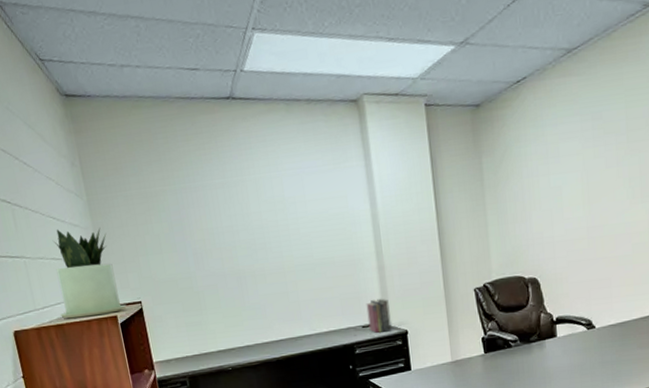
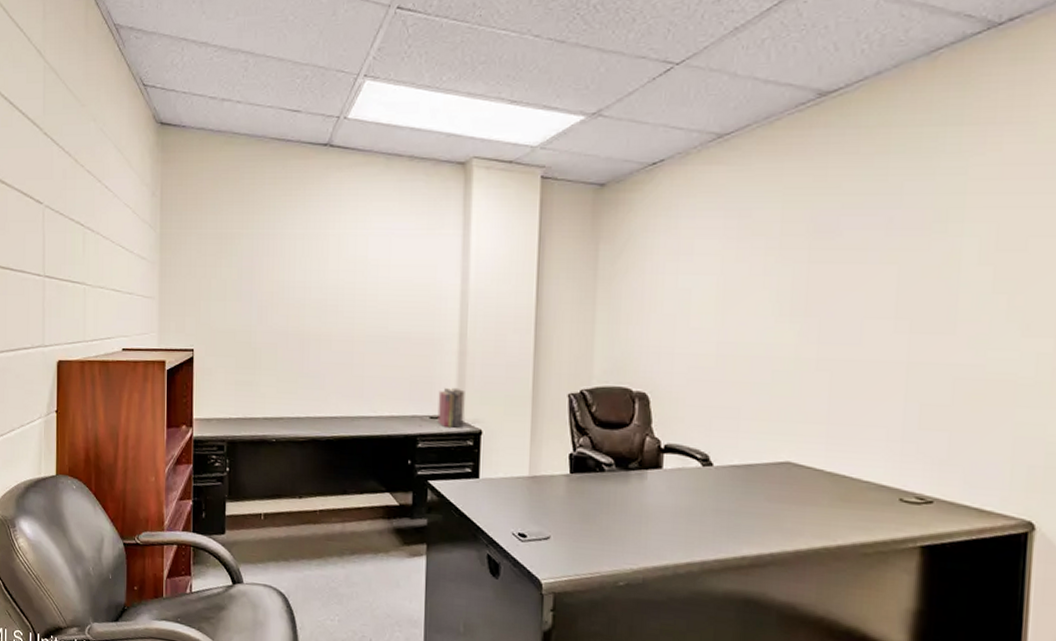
planter: present [54,228,126,319] -> none [107,259,177,358]

